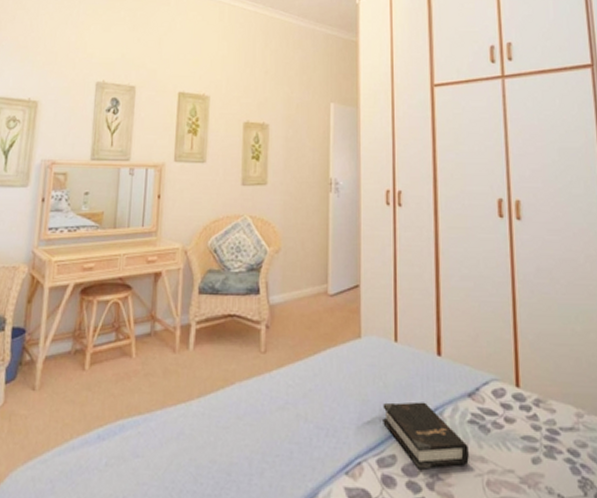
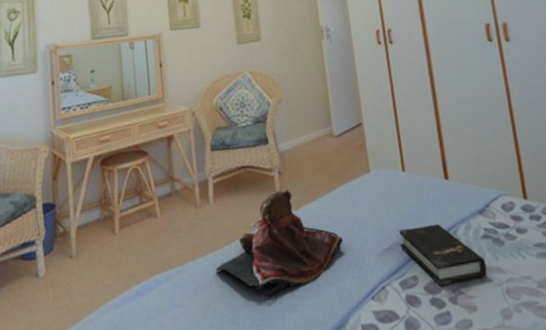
teddy bear: none [186,344,323,458] -> present [216,188,343,296]

